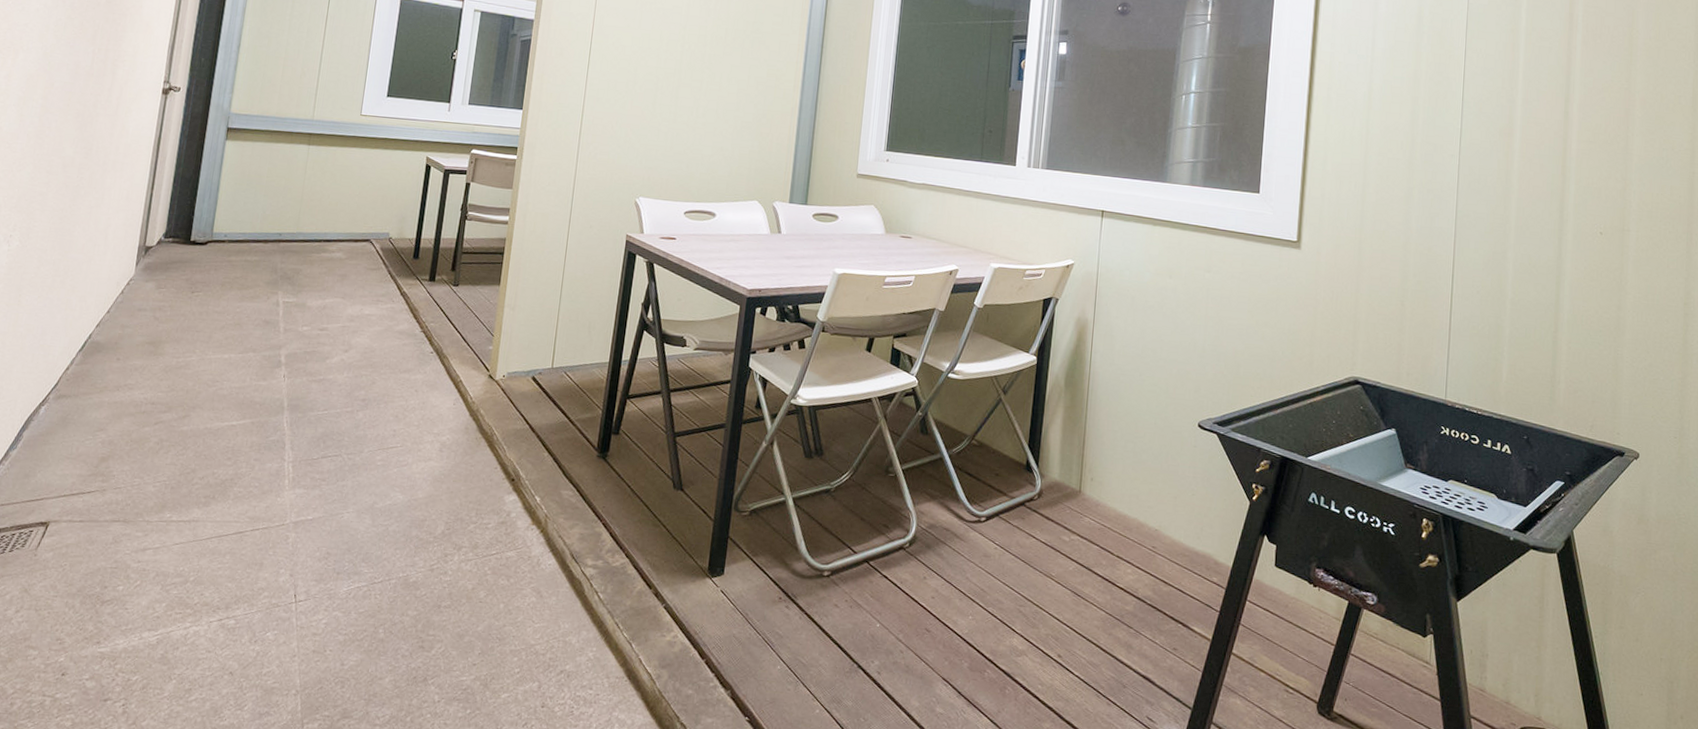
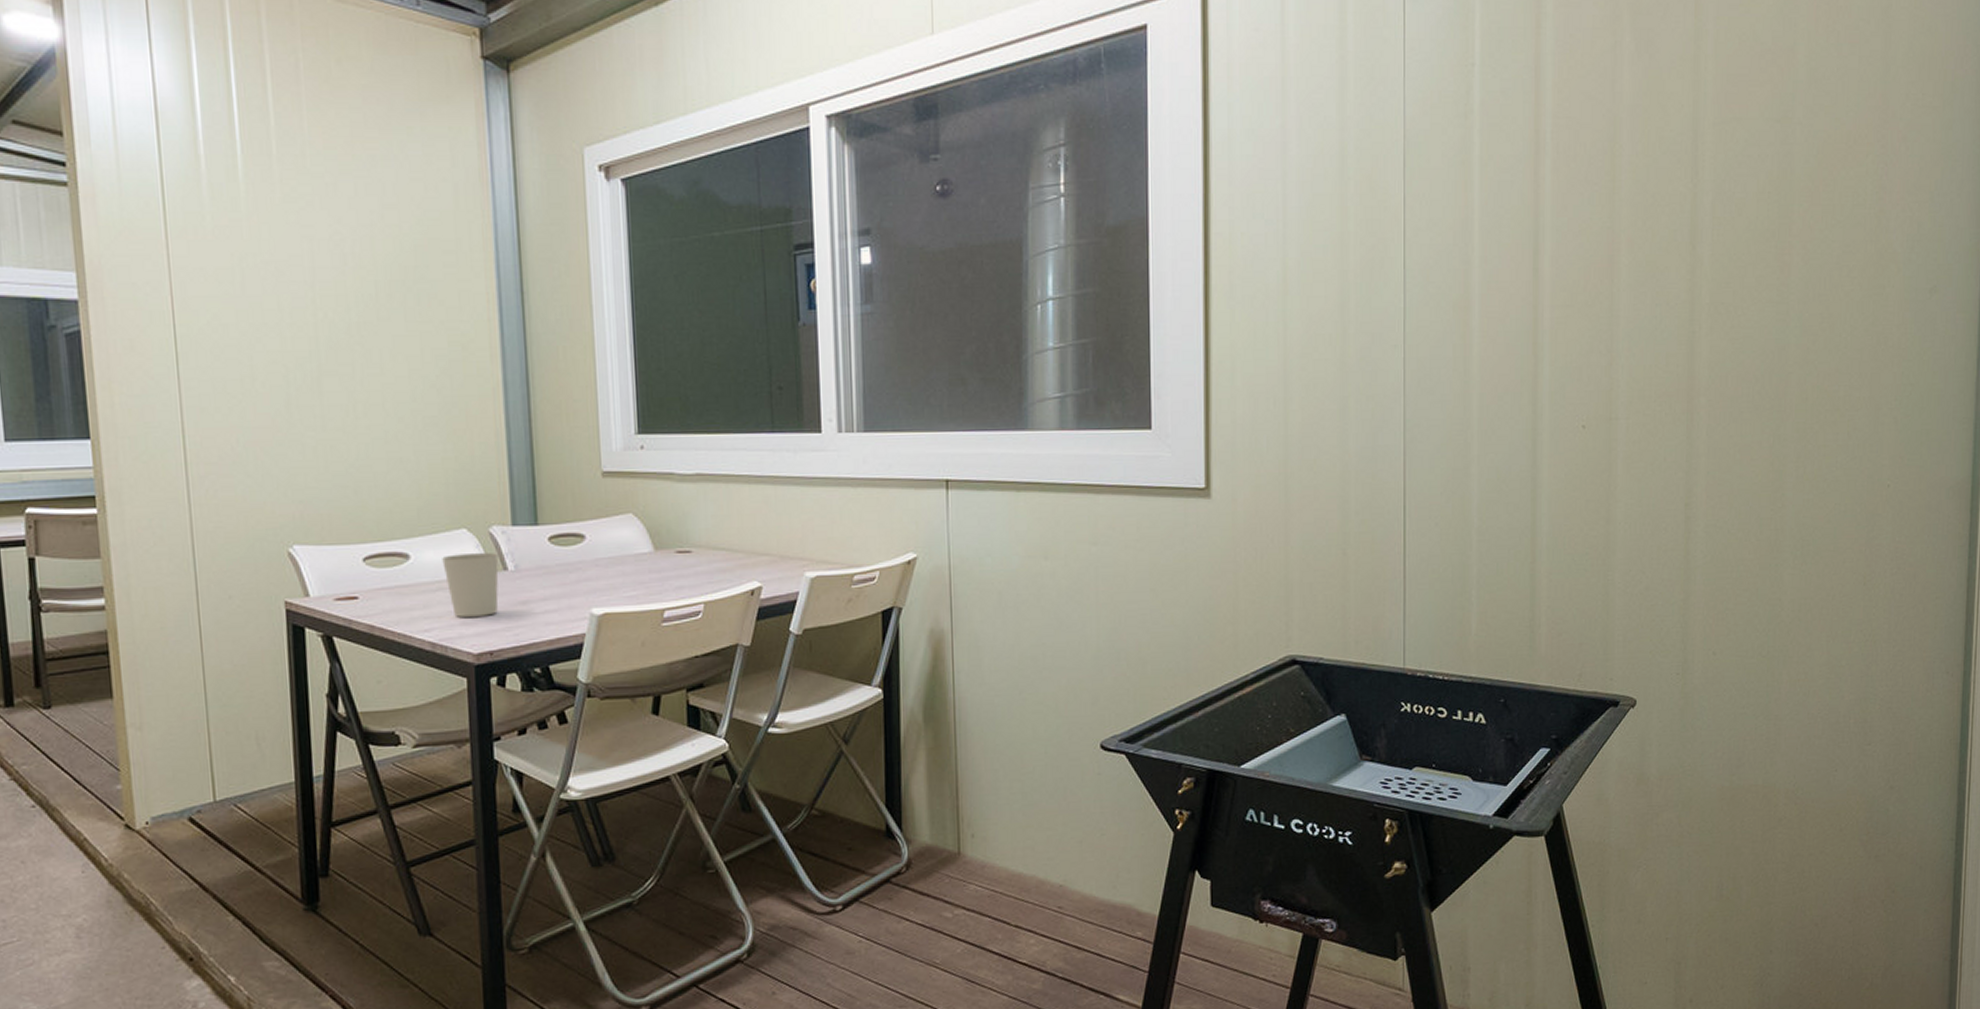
dixie cup: none [737,217,776,264] -> present [442,553,499,618]

